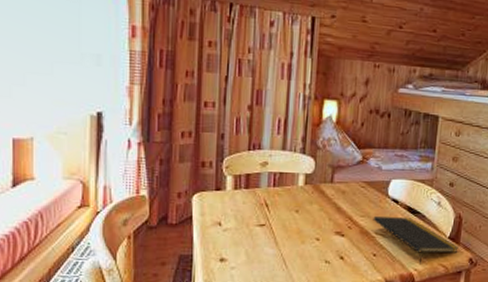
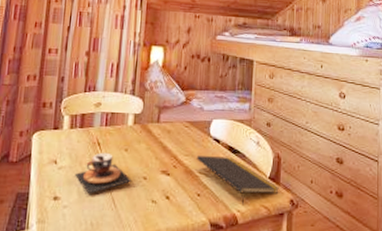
teacup: none [241,214,304,256] -> present [74,152,133,194]

